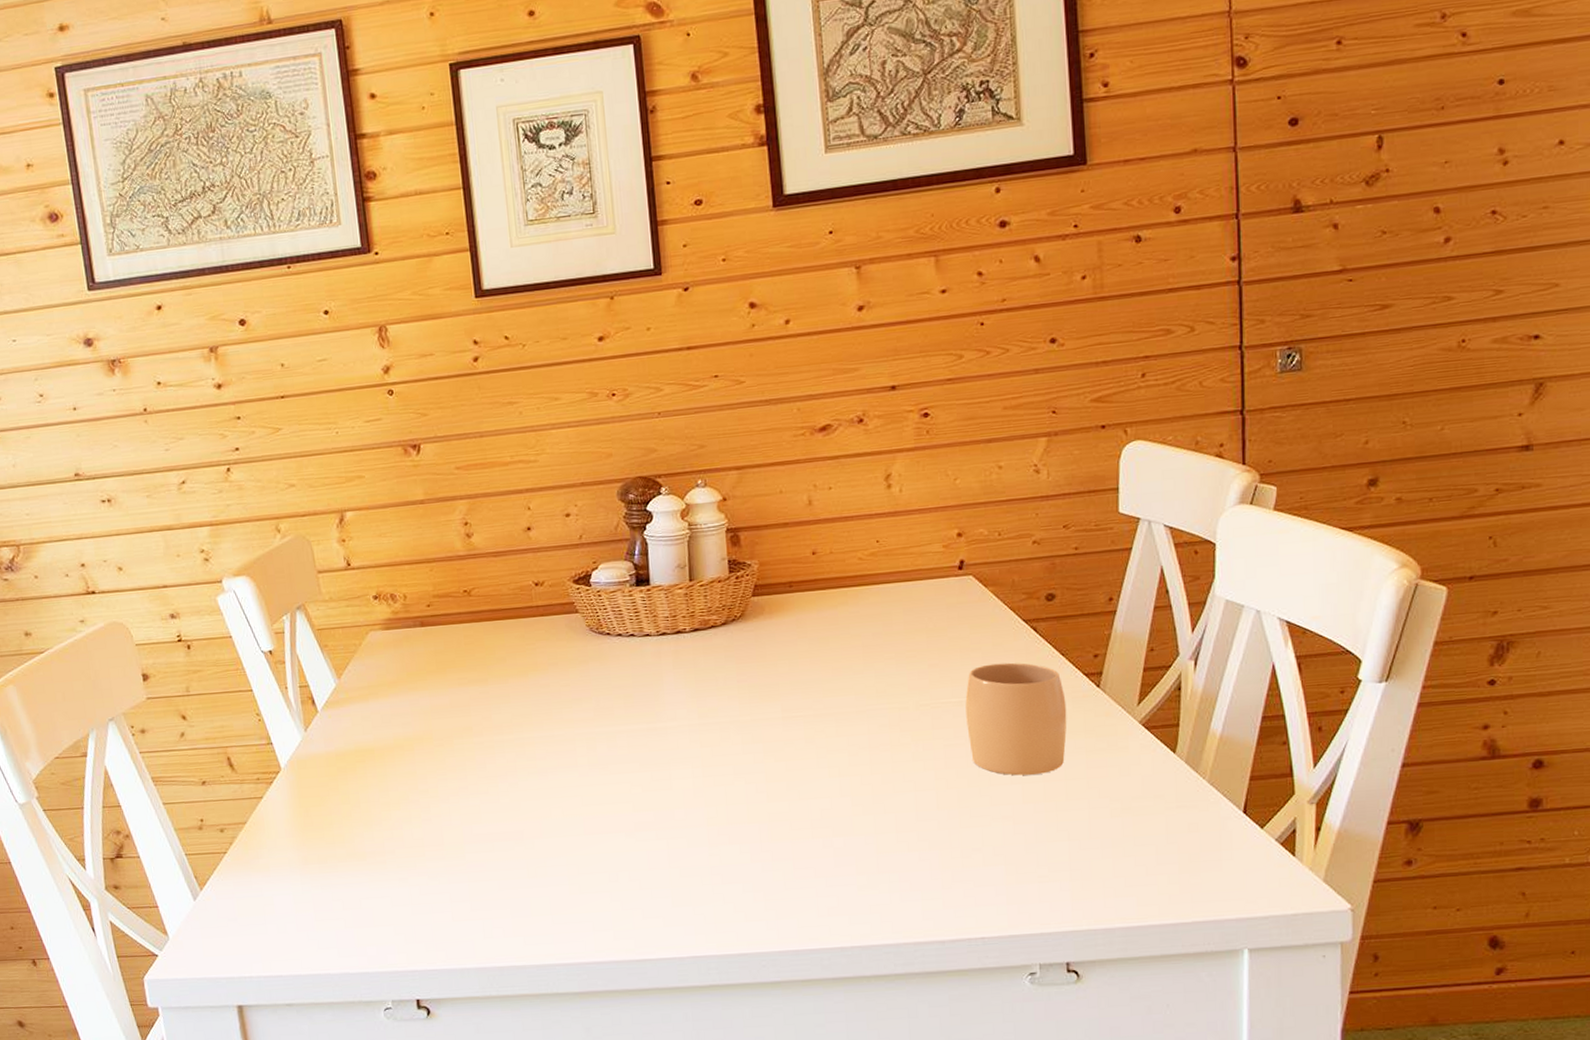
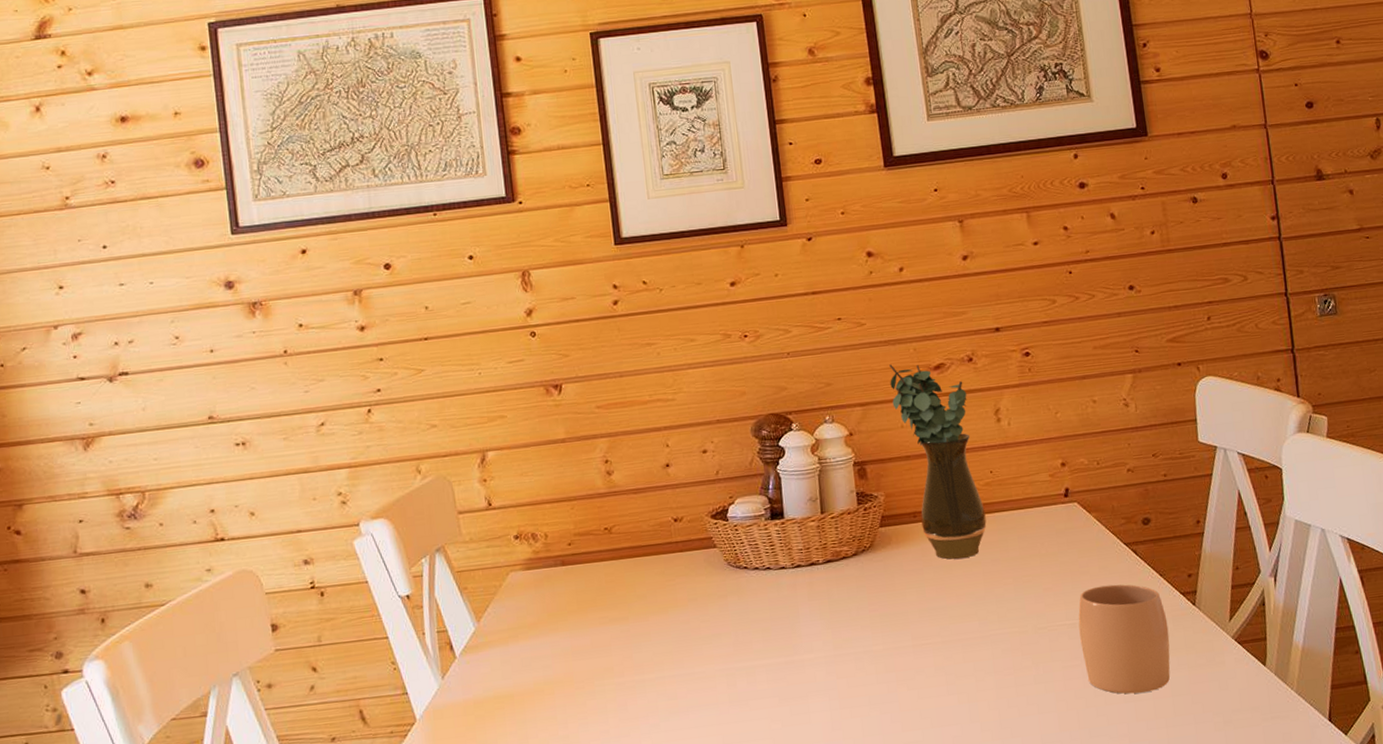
vase: none [769,425,870,631] -> present [889,364,987,559]

